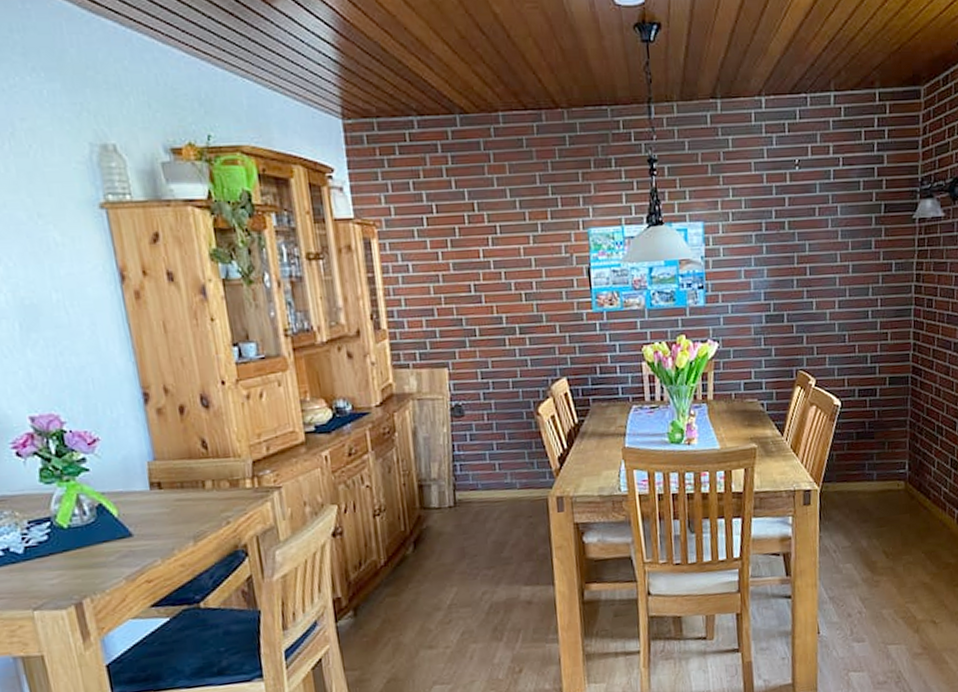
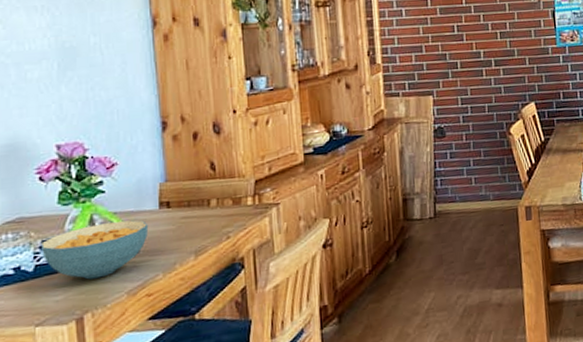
cereal bowl: none [26,501,141,564] -> present [40,220,149,280]

